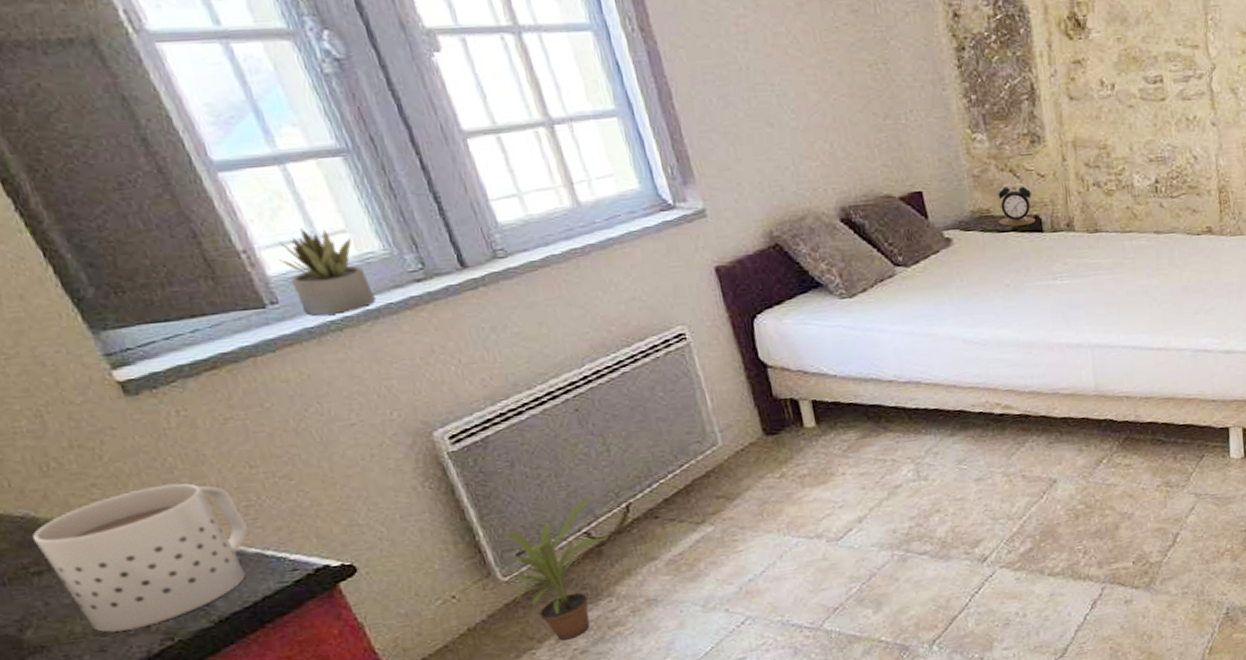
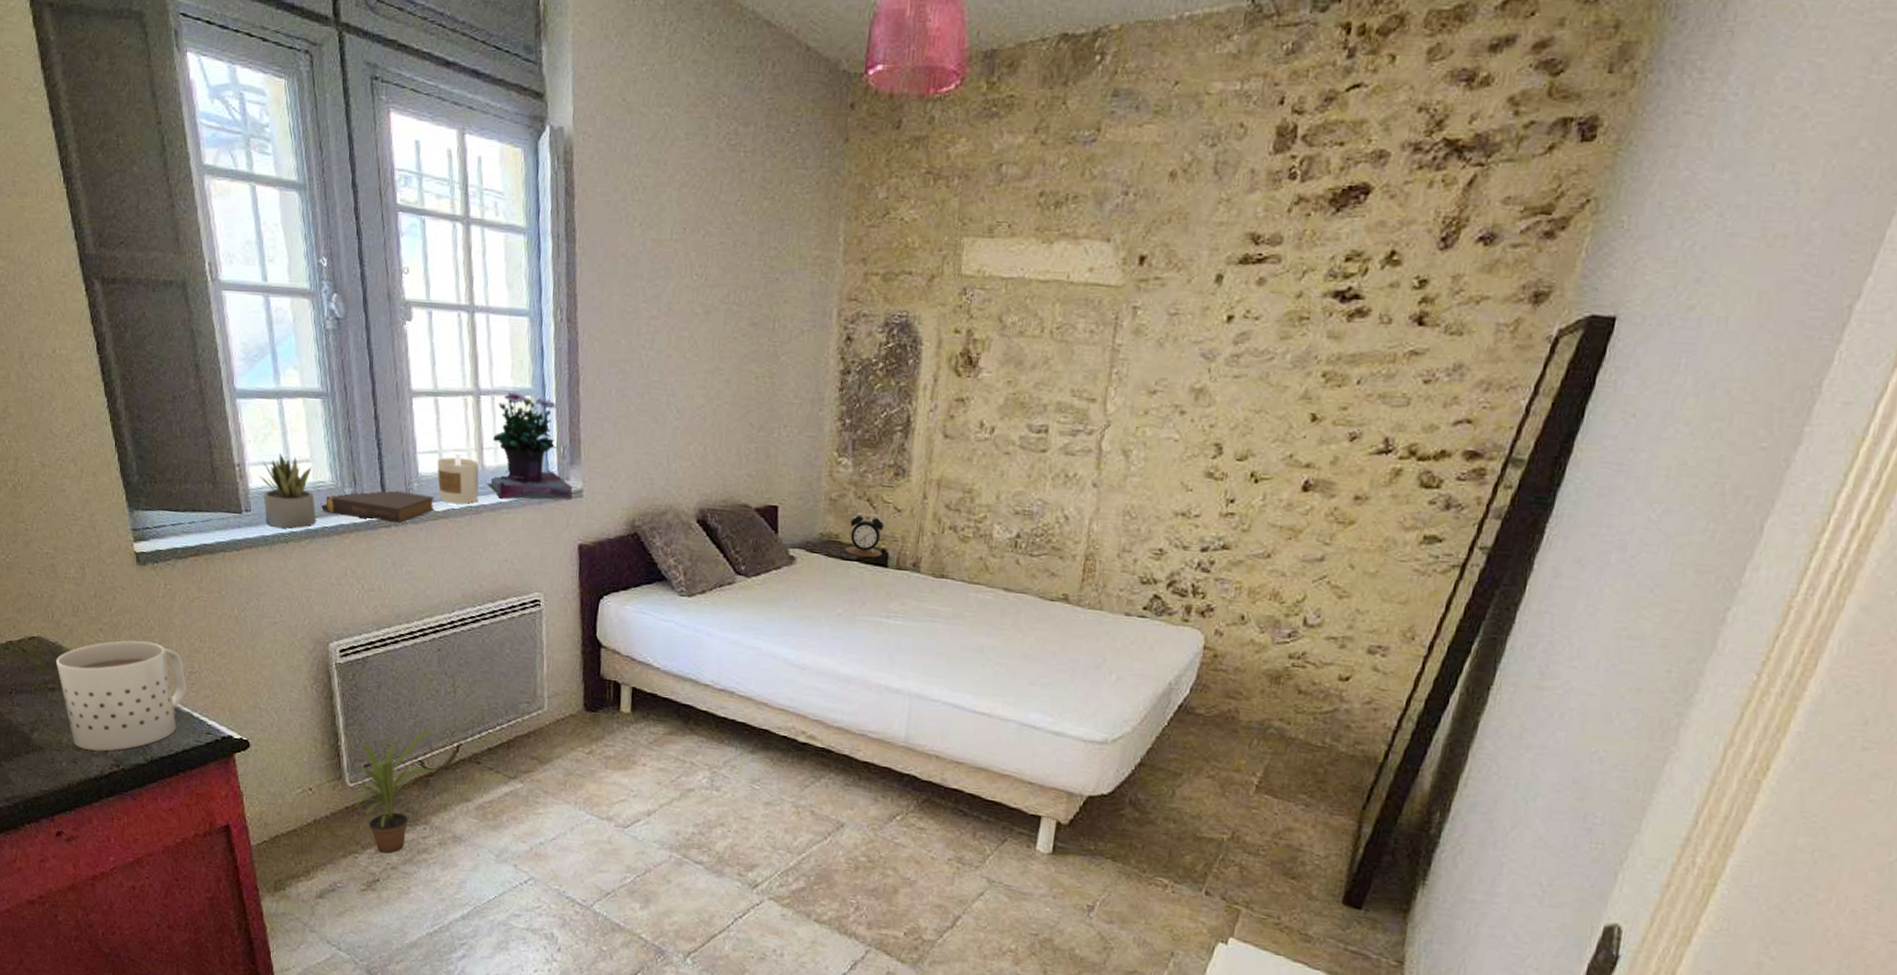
book: none [375,245,531,287] -> present [320,488,435,524]
candle: none [518,193,583,251] -> present [437,453,479,505]
potted flower: none [579,116,695,236] -> present [485,392,573,500]

